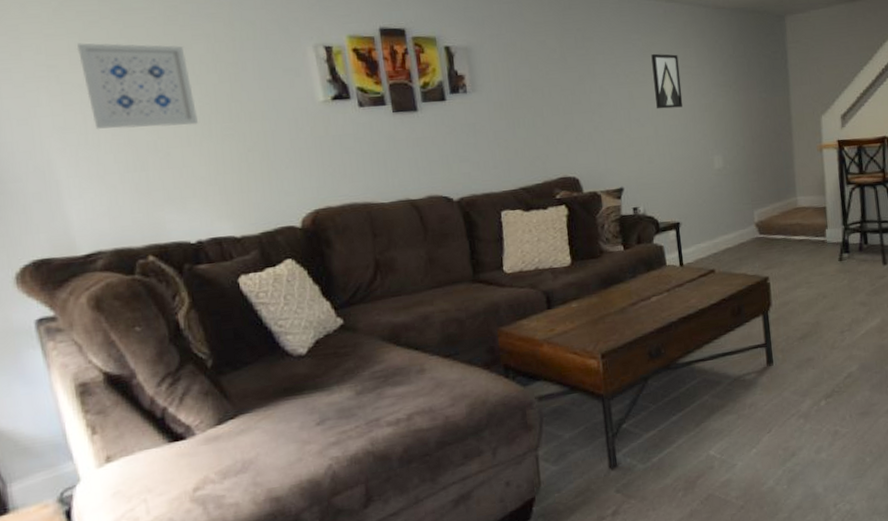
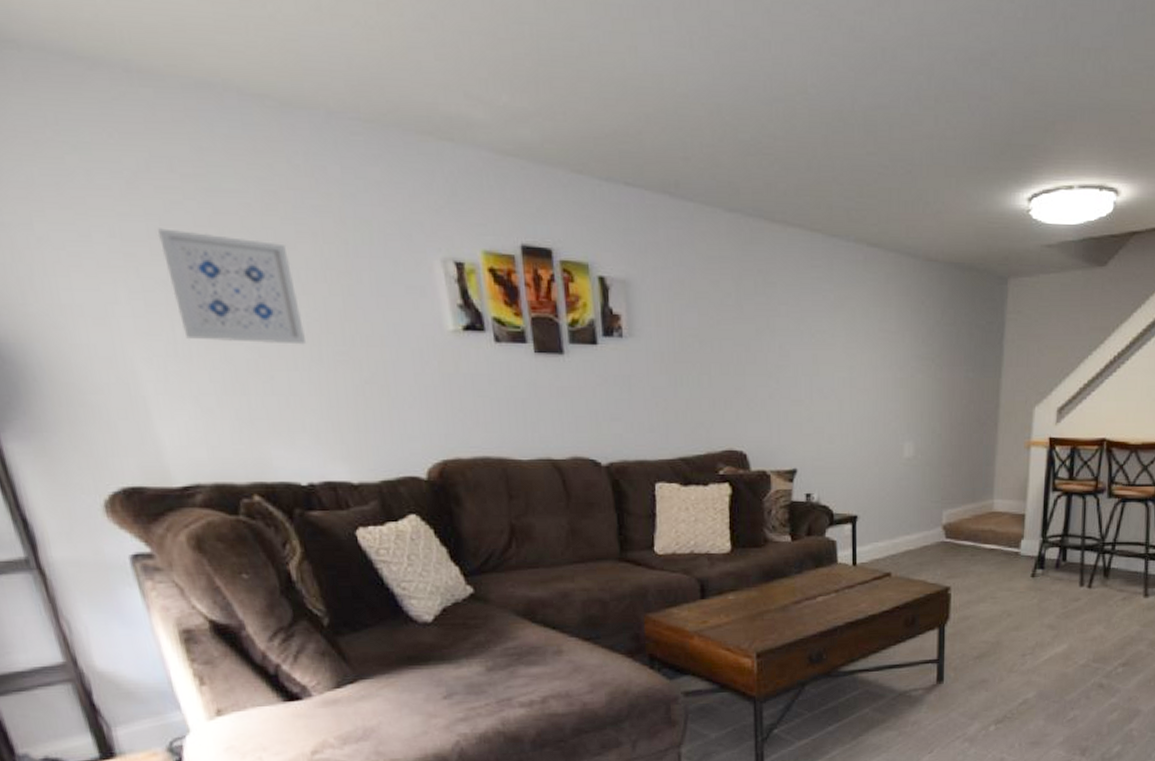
wall art: present [651,53,683,109] -> none [843,310,875,380]

